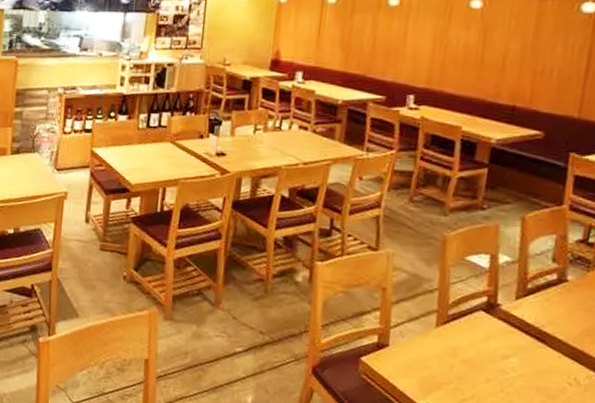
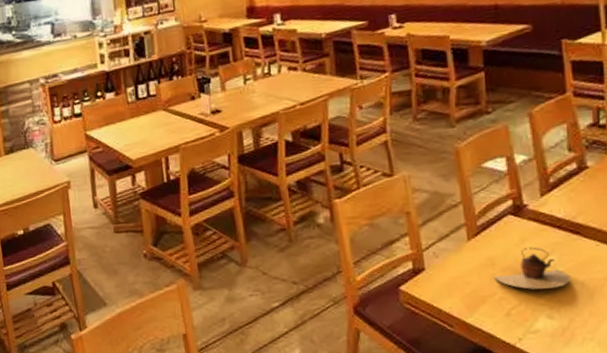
teapot: none [454,344,526,389] -> present [494,247,570,290]

